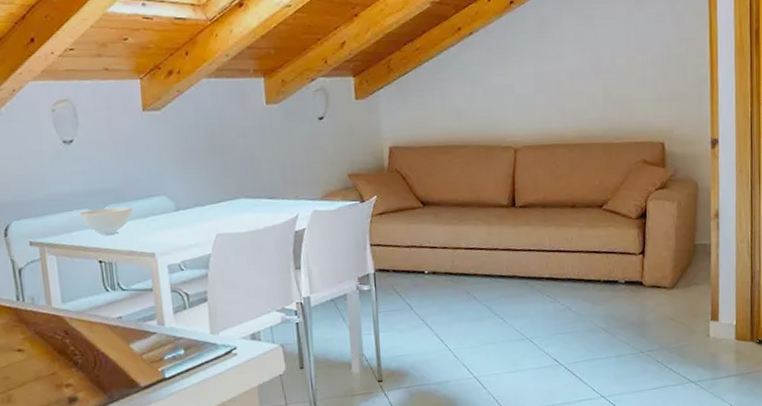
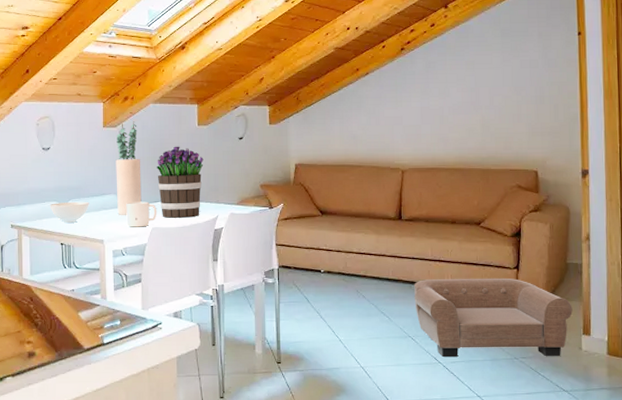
vase: none [161,101,201,223] -> present [116,121,142,216]
mug: none [181,202,222,236] -> present [126,201,157,227]
bouquet: none [216,131,277,221] -> present [157,146,204,218]
dog bed: none [531,265,700,358] -> present [414,278,573,357]

